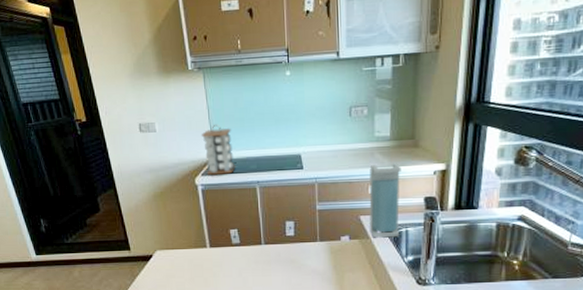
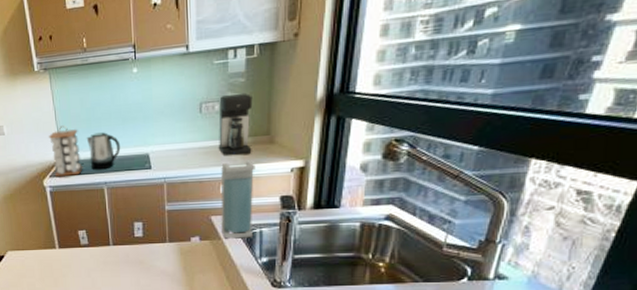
kettle: none [239,132,274,169] -> present [86,132,121,170]
coffee maker: none [366,100,399,159] -> present [218,94,253,157]

